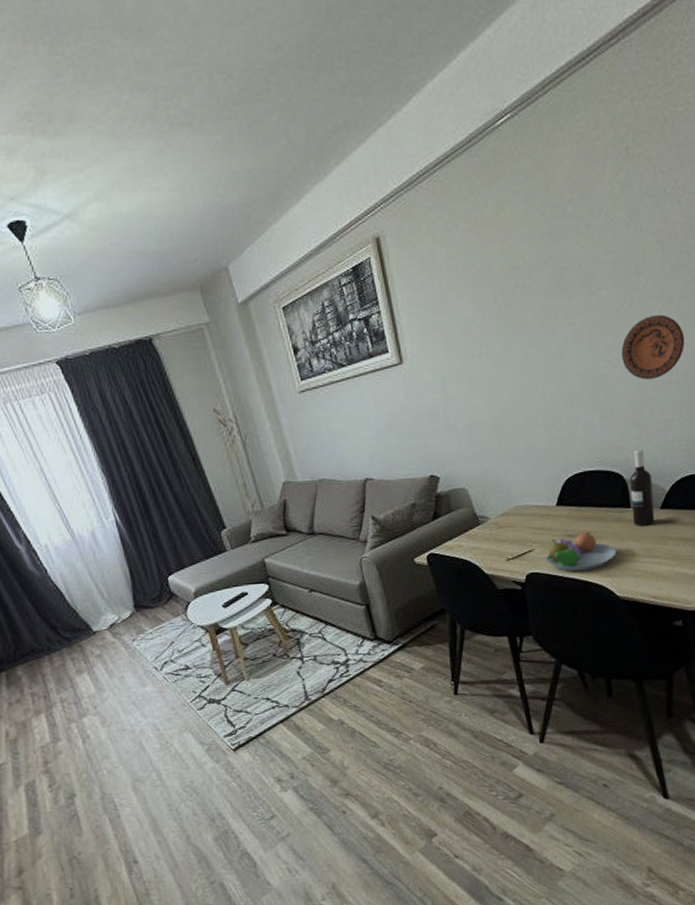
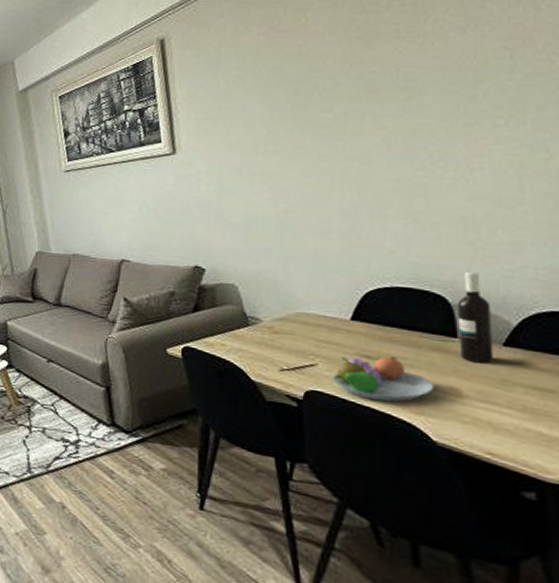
decorative plate: present [621,314,684,380] -> none [449,124,544,195]

